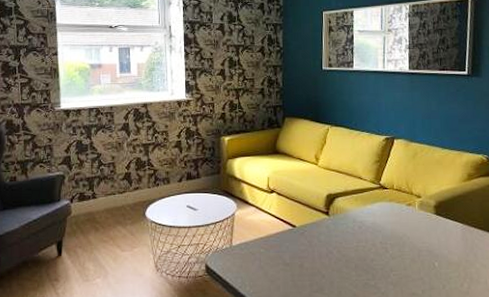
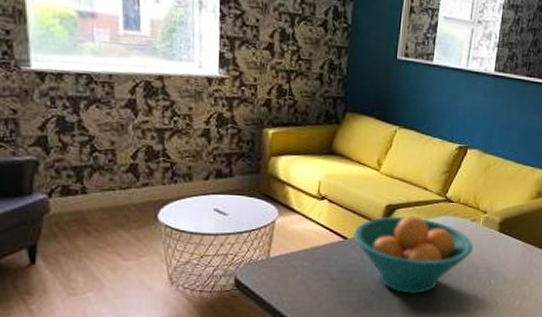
fruit bowl: none [300,203,412,278] -> present [352,215,473,295]

